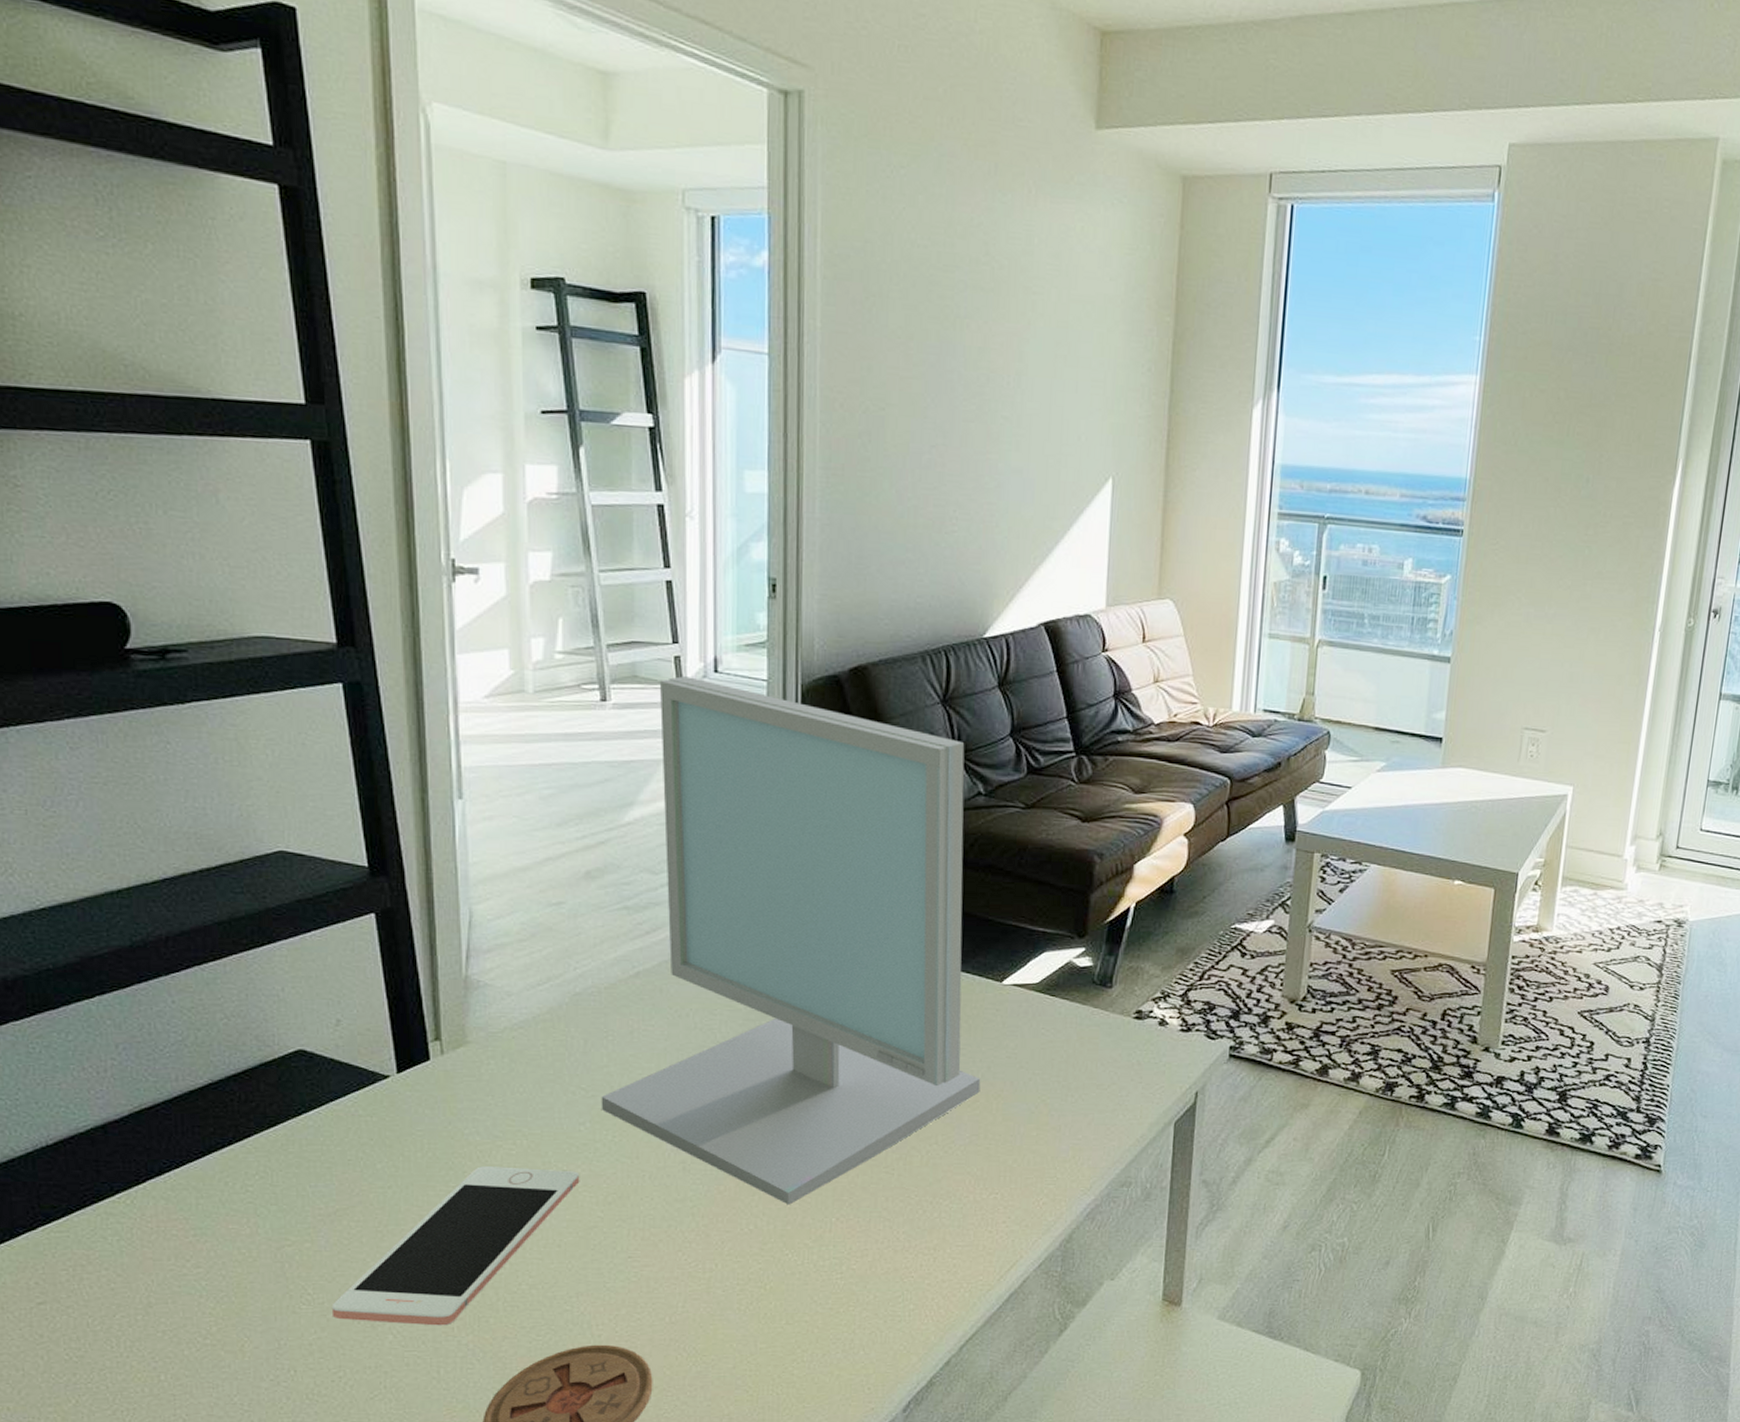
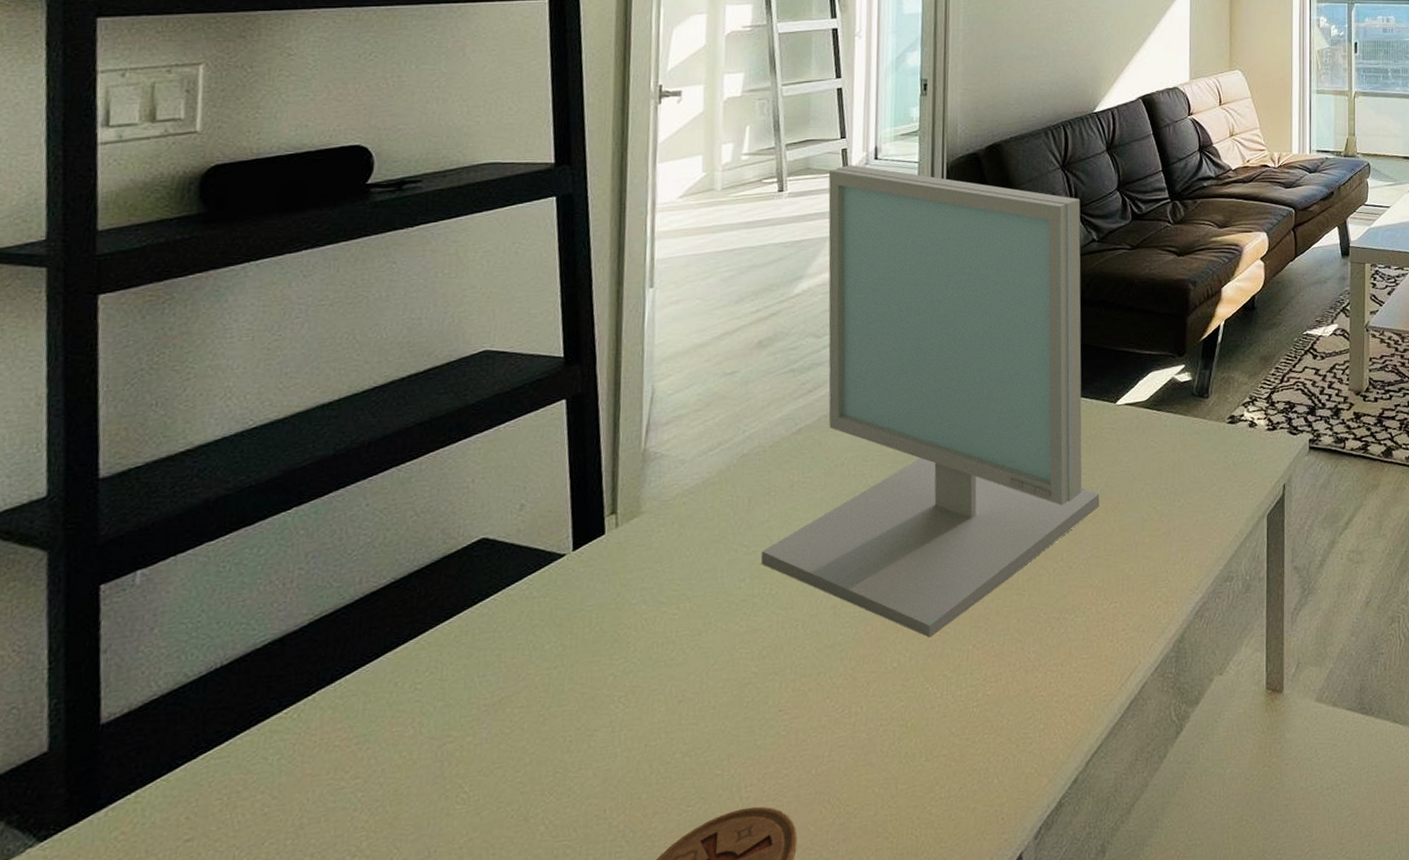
cell phone: present [331,1166,580,1326] -> none [485,629,738,816]

